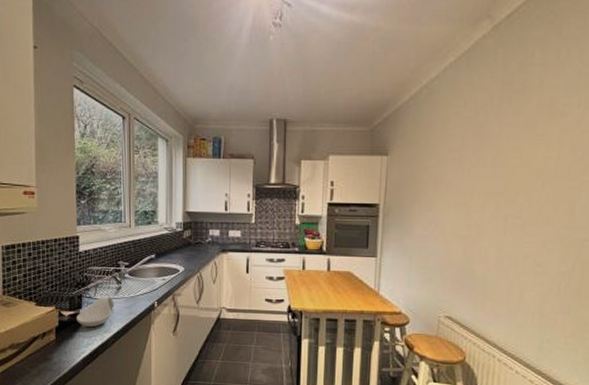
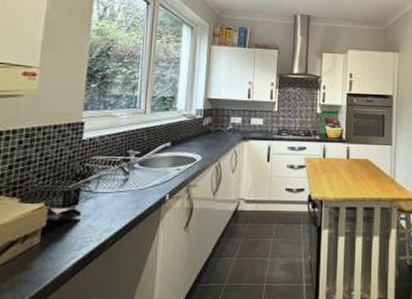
spoon rest: present [77,296,115,328] -> none [70,189,119,227]

